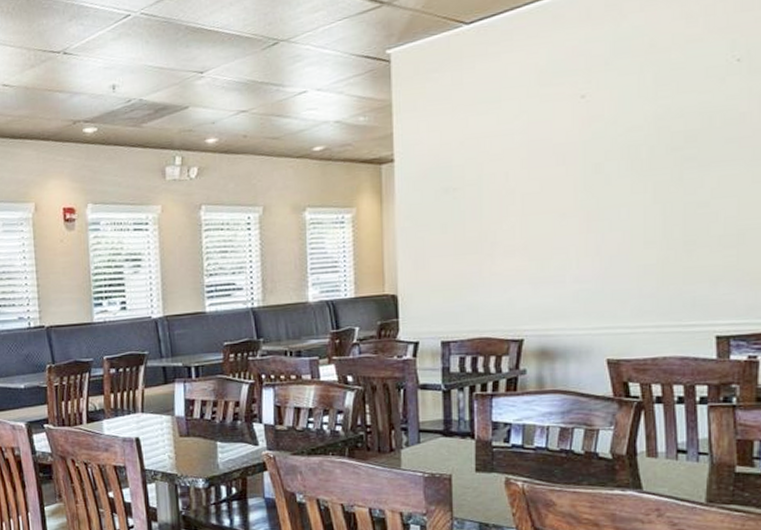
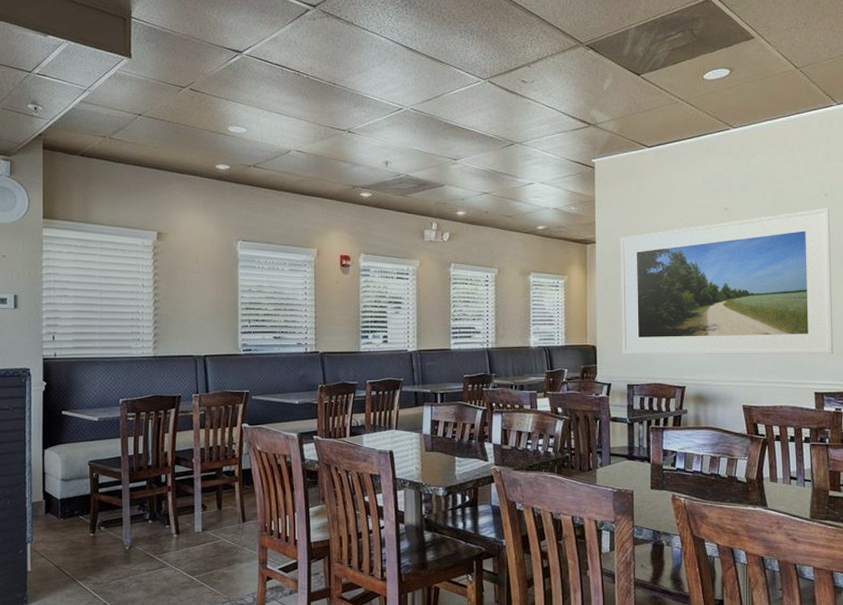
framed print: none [429,78,747,304] -> present [621,208,833,355]

